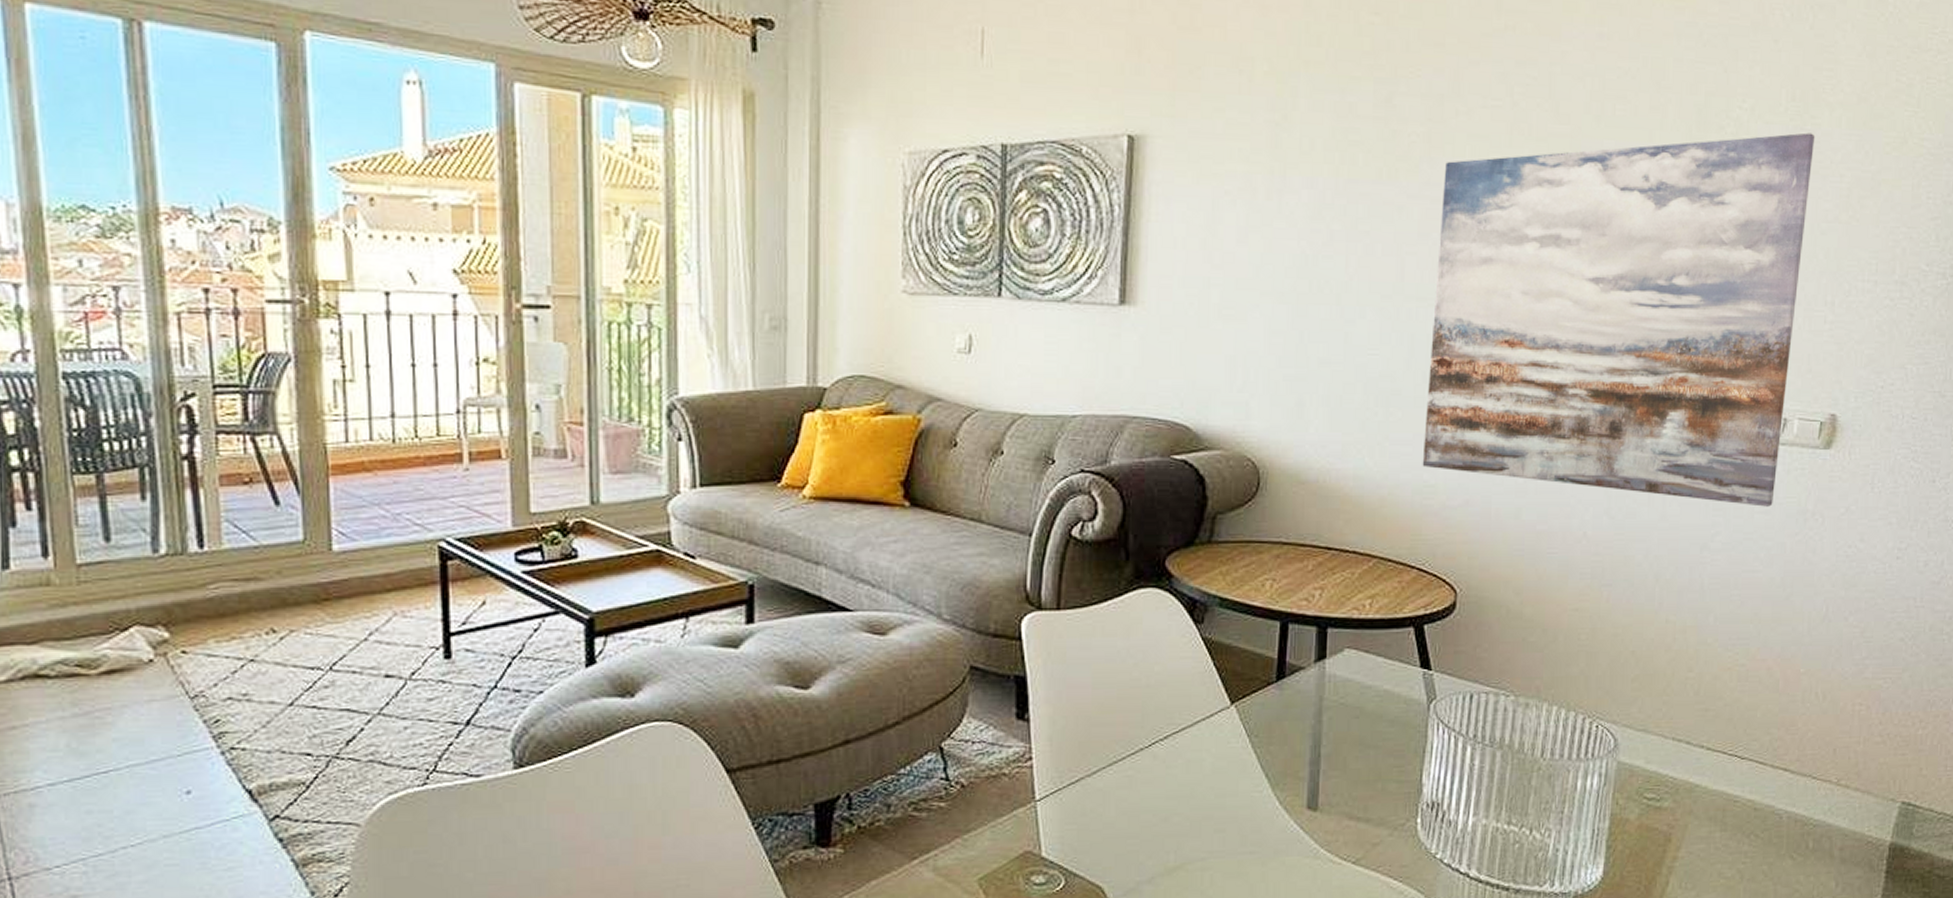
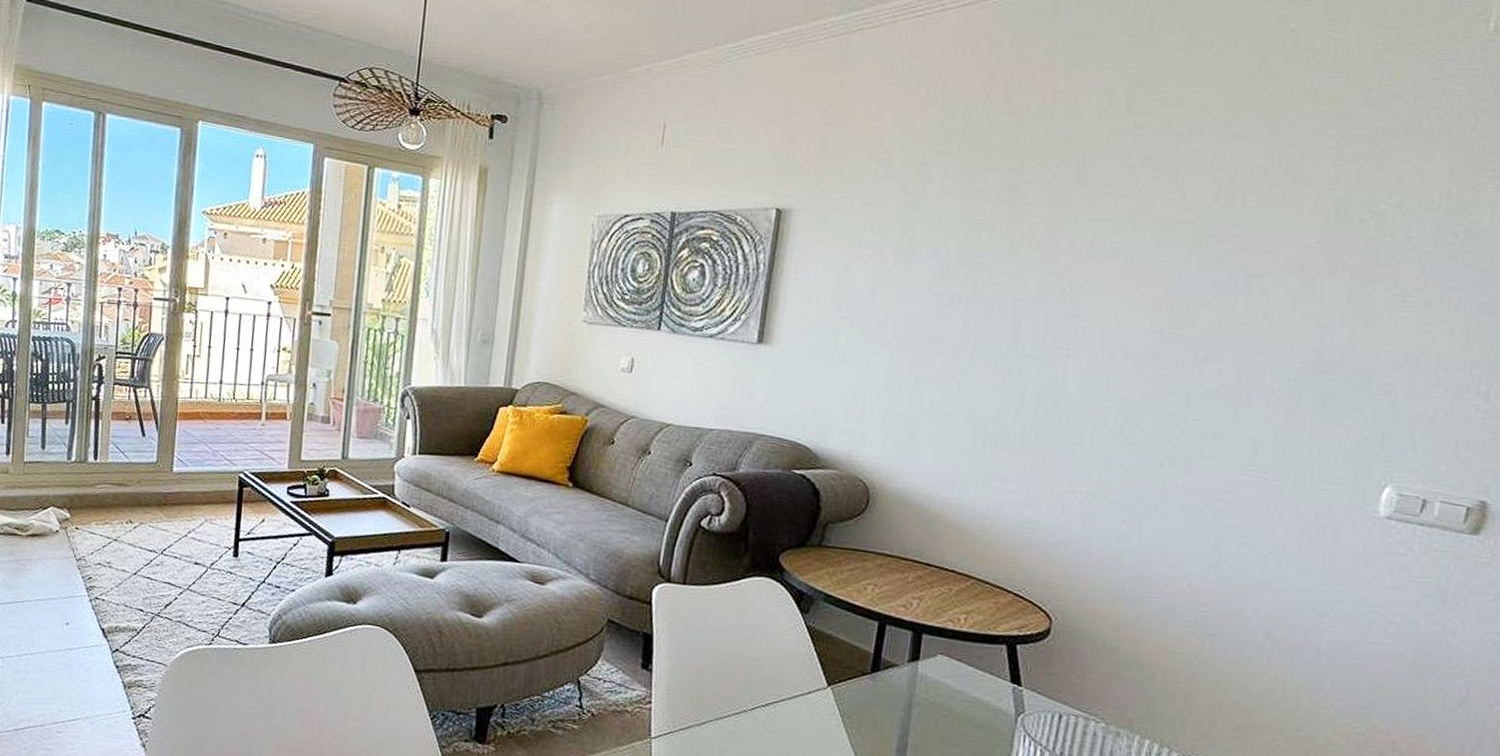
wall art: present [1422,132,1815,507] -> none [1025,228,1473,584]

